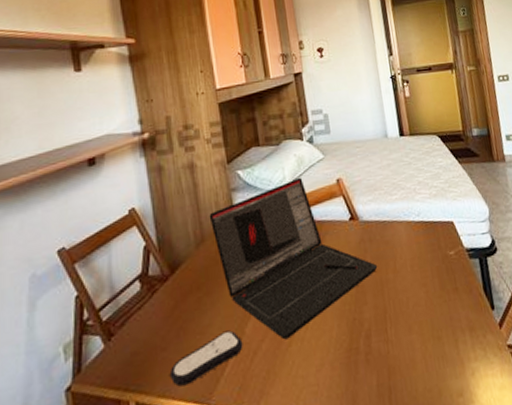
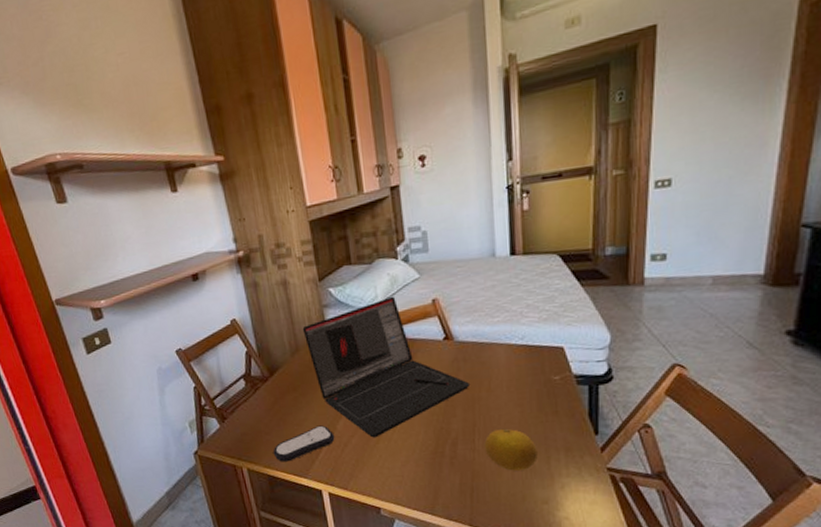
fruit: none [396,312,447,361] -> present [484,428,538,471]

